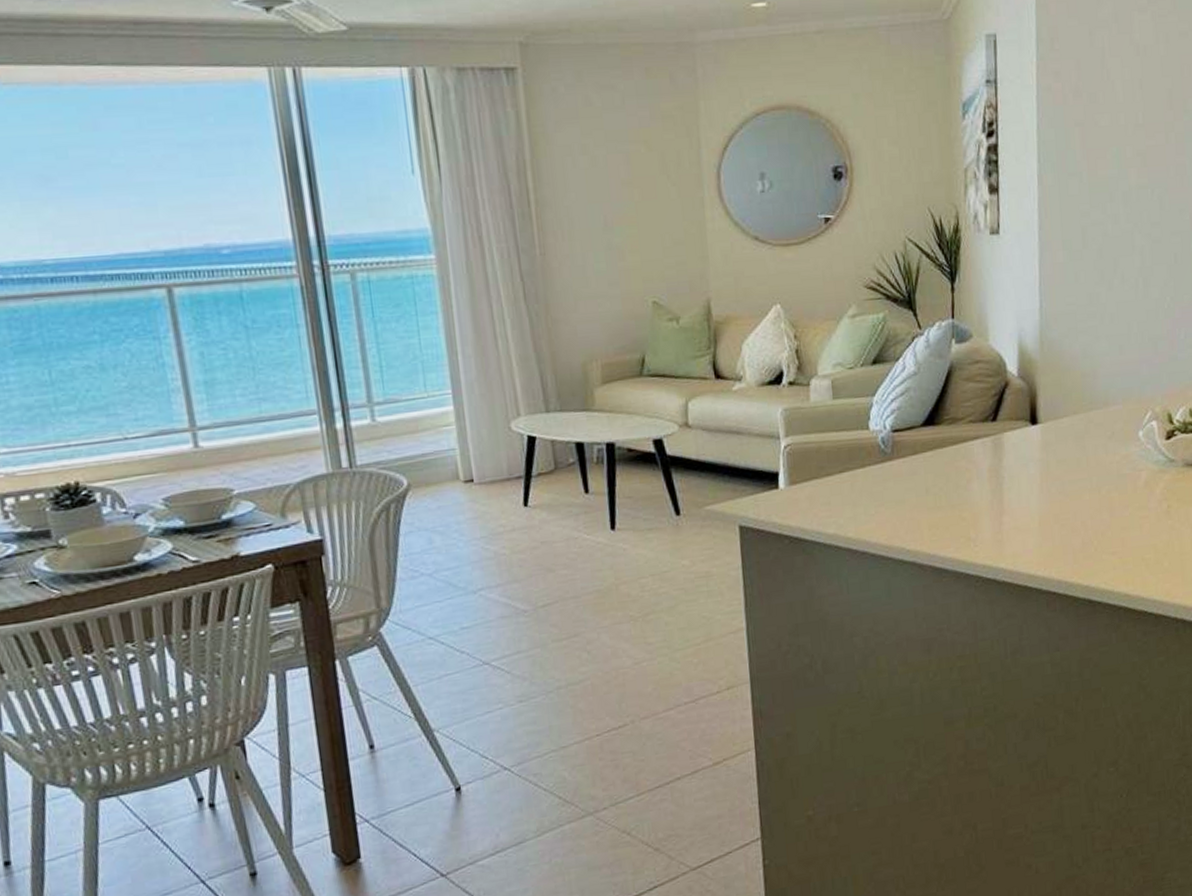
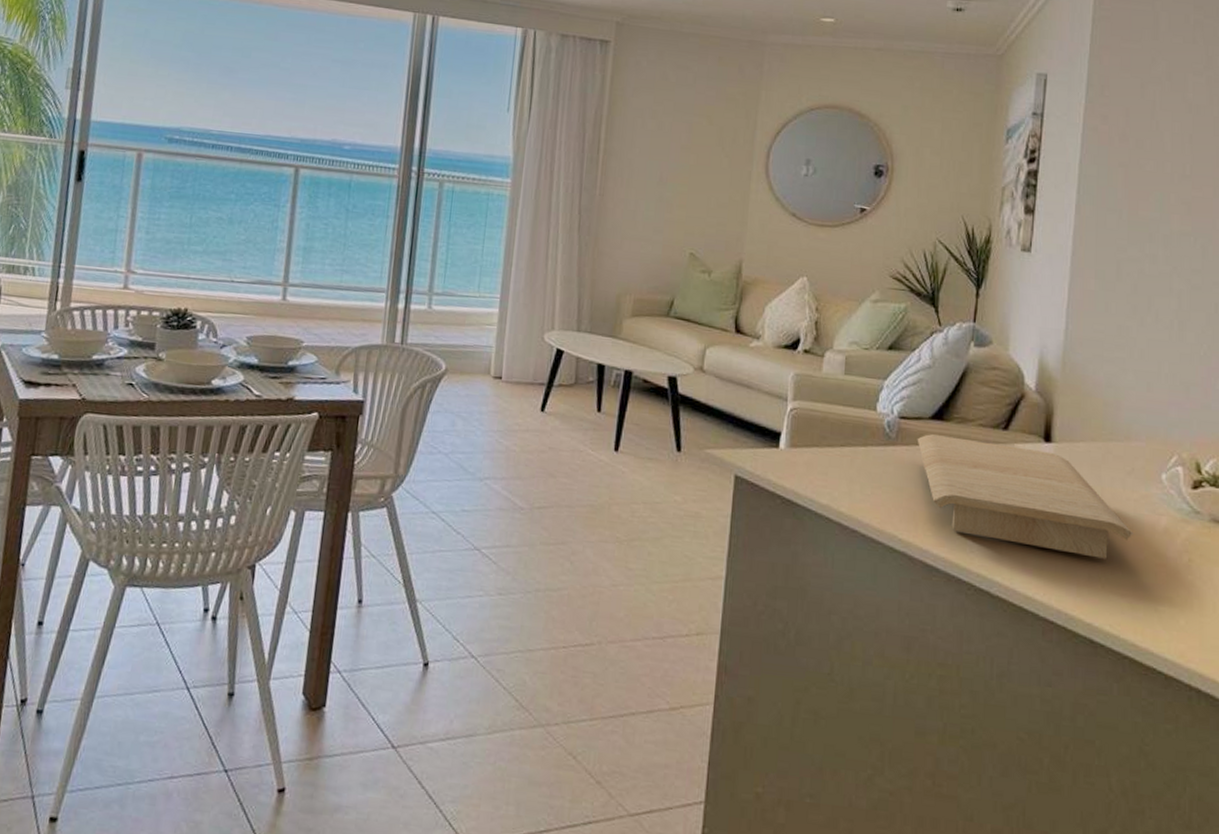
cutting board: none [912,433,1118,531] -> present [917,433,1133,559]

